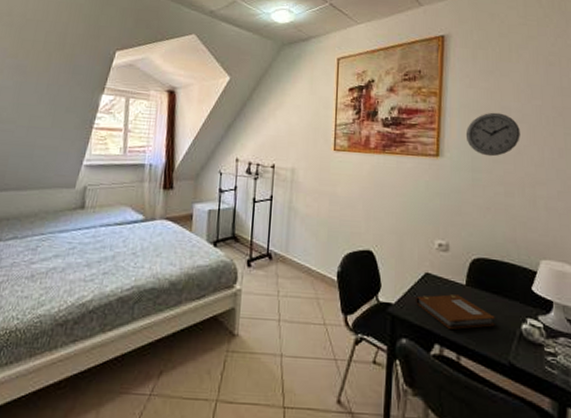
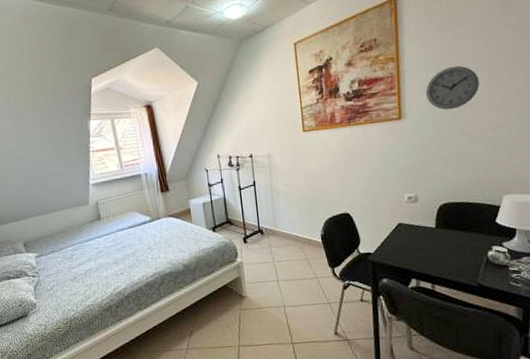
notebook: present [416,294,496,329] -> none [392,237,465,265]

